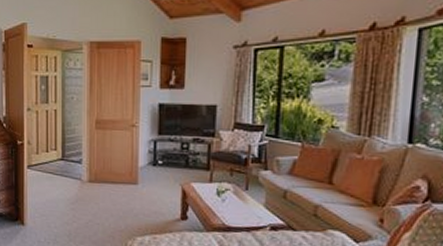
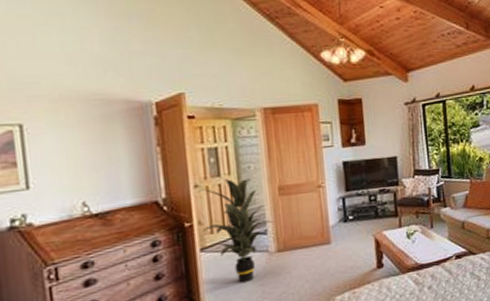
indoor plant: none [31,107,89,204] -> present [199,178,275,284]

